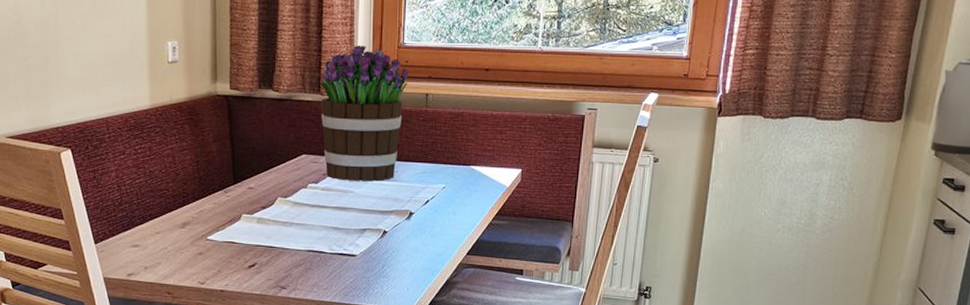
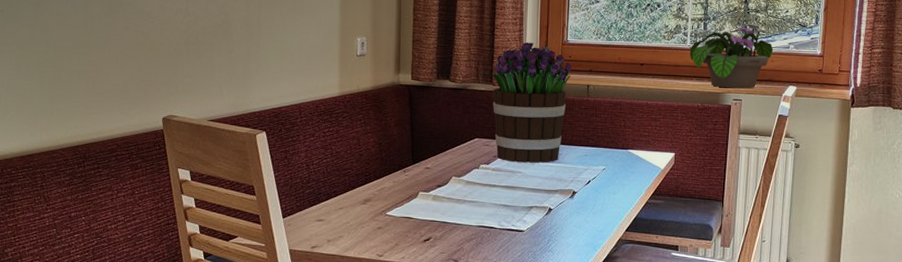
potted flower: none [540,13,635,97] -> present [690,17,774,89]

